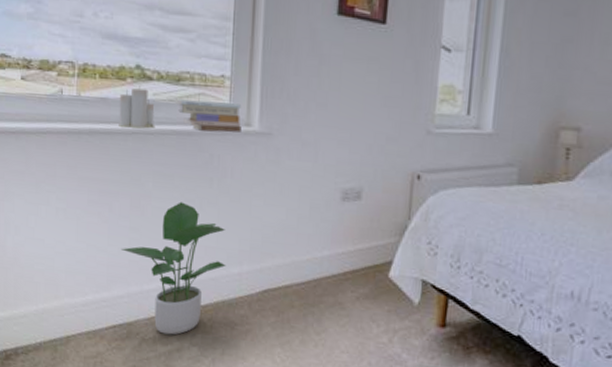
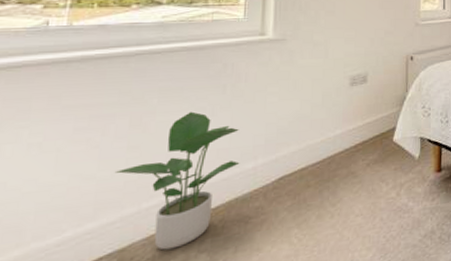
candle: present [119,86,156,129] -> none [119,10,164,51]
books: present [176,99,241,133] -> none [187,18,256,45]

